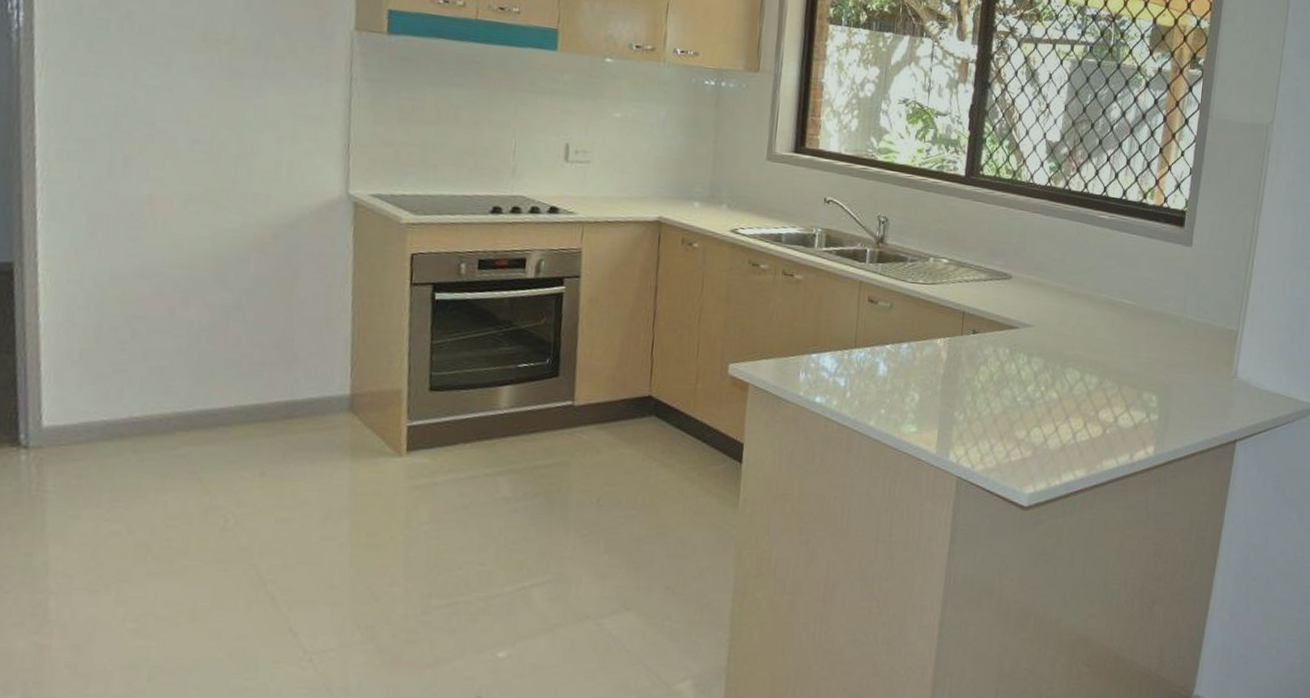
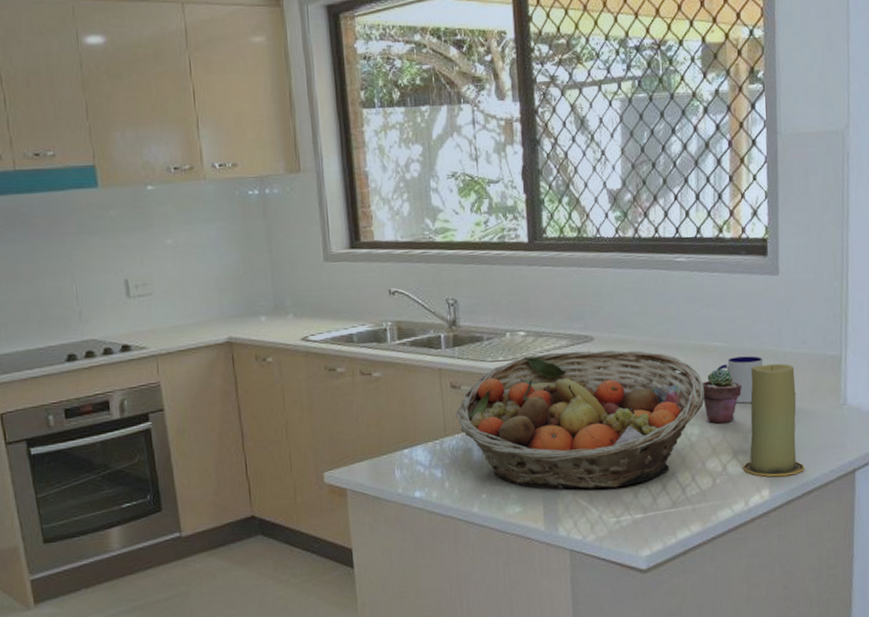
fruit basket: none [869,283,1109,423] -> present [456,350,705,489]
potted succulent: none [1105,324,1143,377] -> present [702,368,742,424]
mug: none [1122,316,1167,362] -> present [716,356,764,404]
candle: none [1132,327,1194,437] -> present [742,363,805,477]

